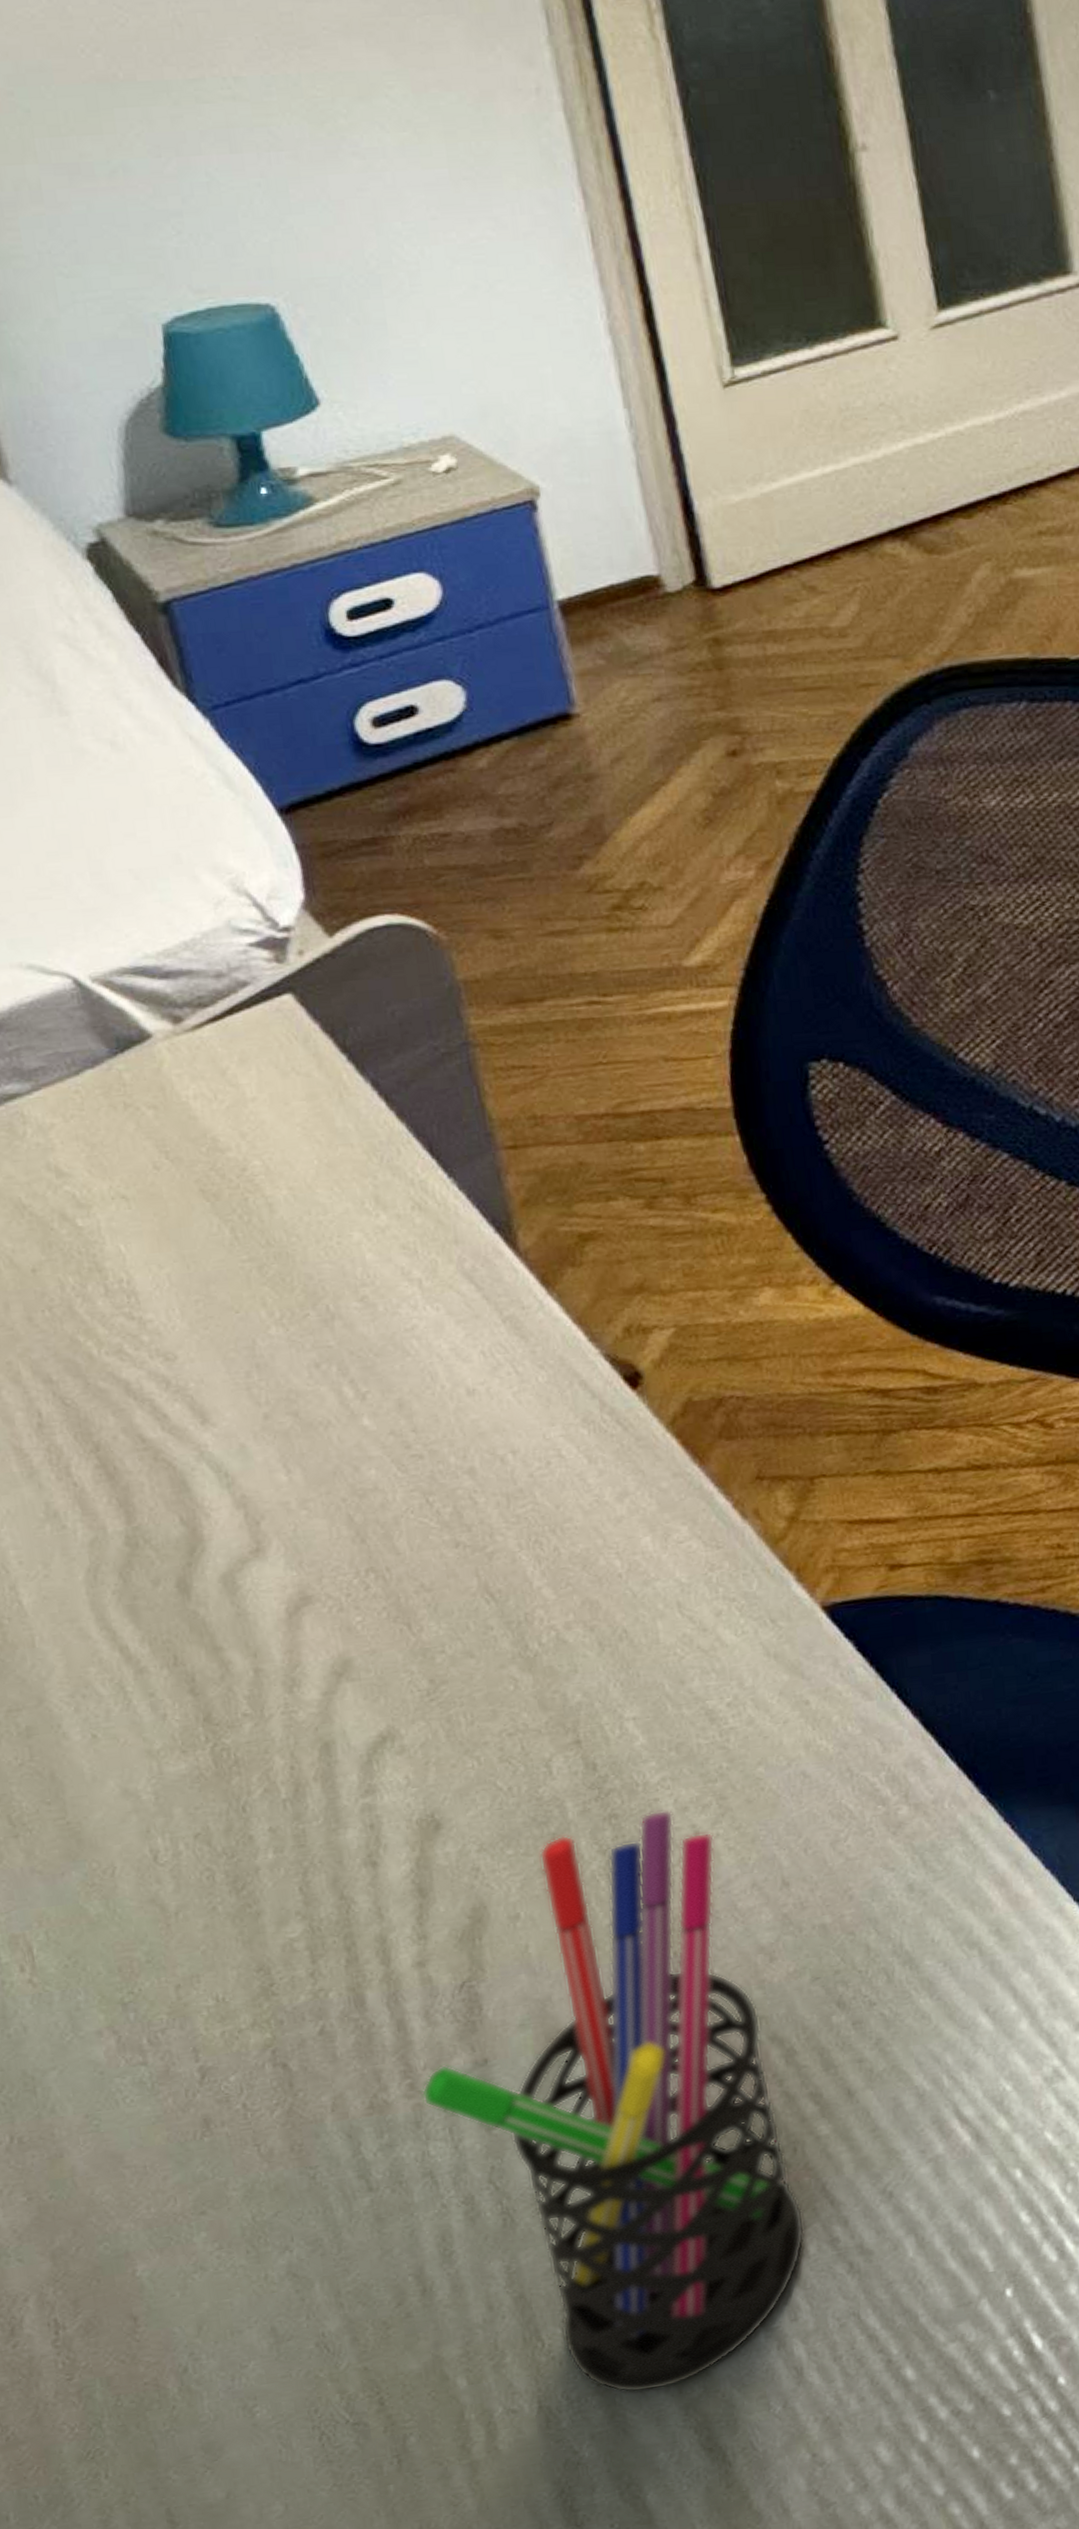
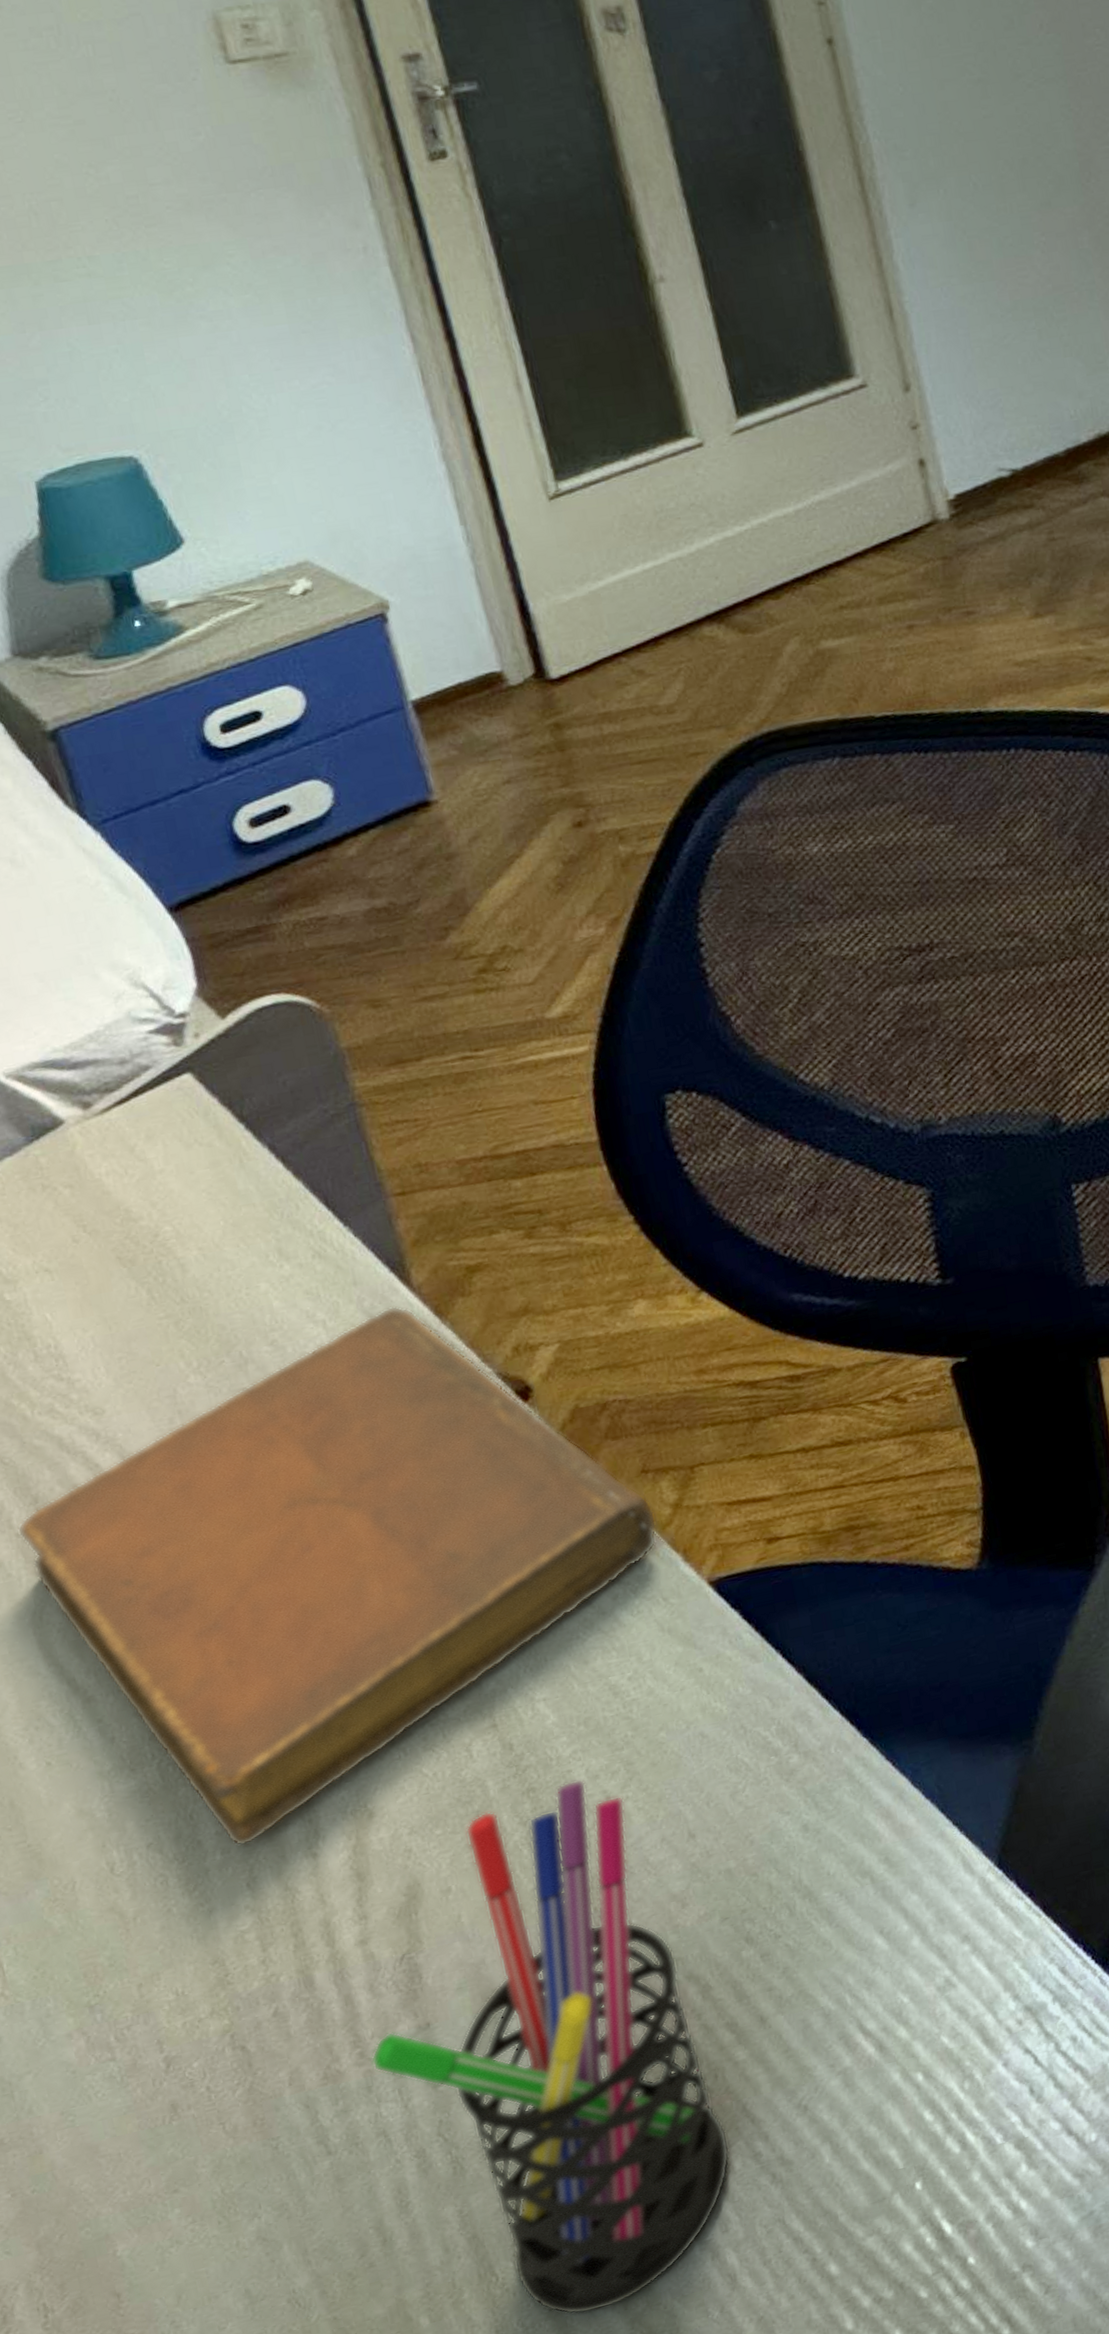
notebook: none [75,1270,770,1847] -> present [17,1306,658,1847]

